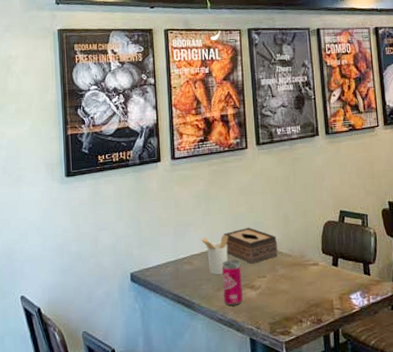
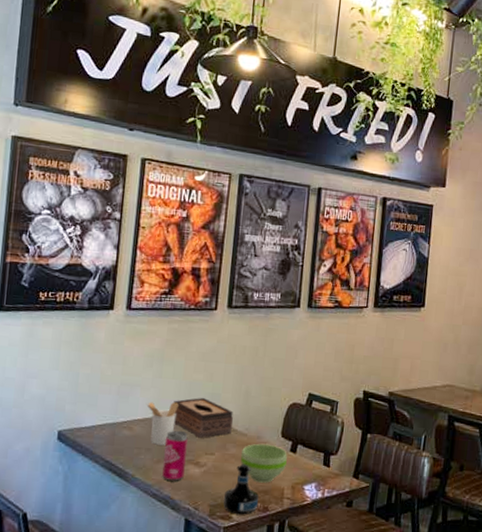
tequila bottle: none [280,282,313,329] -> present [223,464,260,515]
bowl: none [289,261,331,298] -> present [240,443,287,483]

